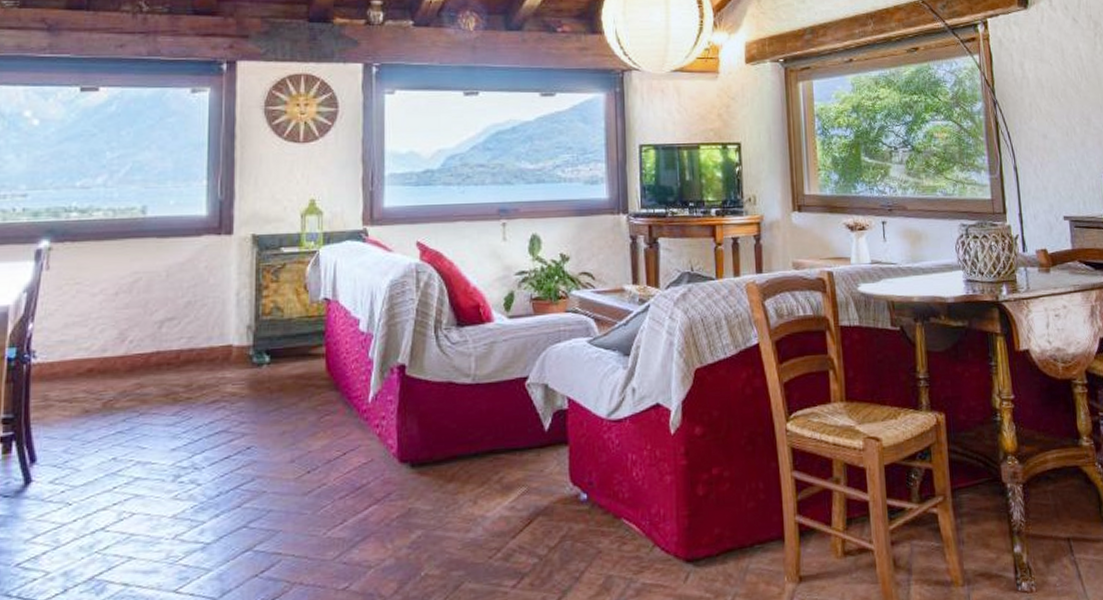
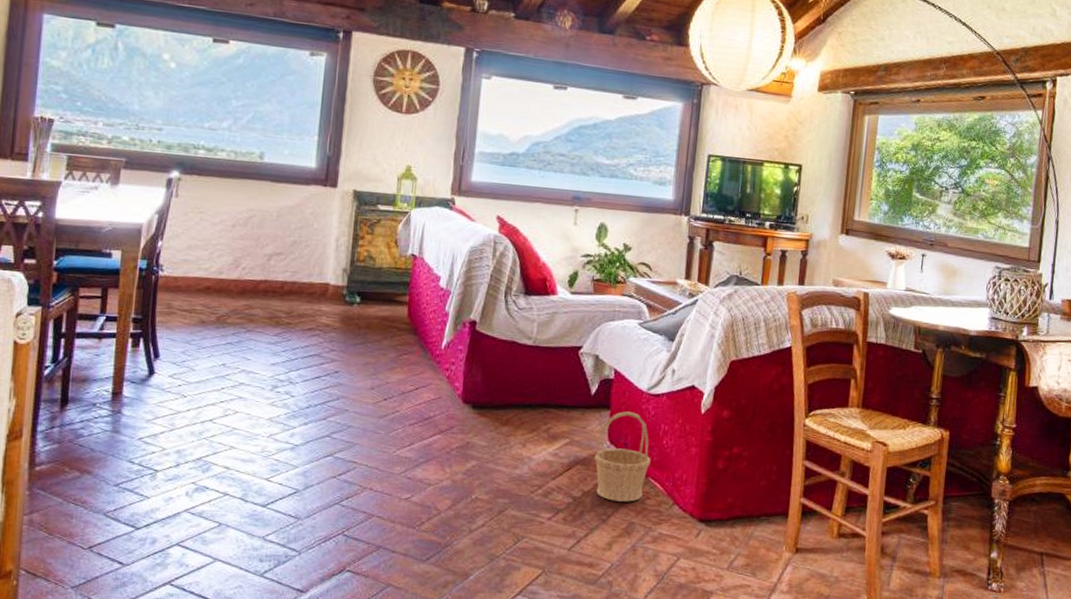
basket: none [556,443,622,554] -> present [593,410,651,502]

